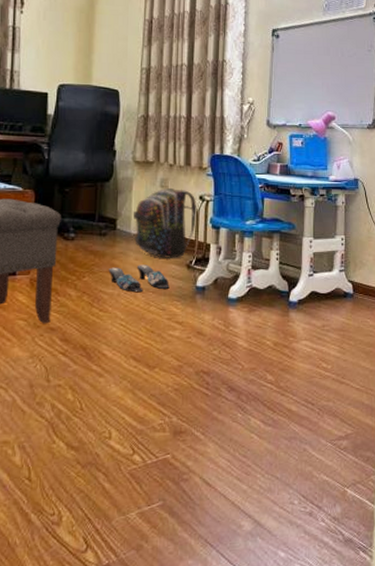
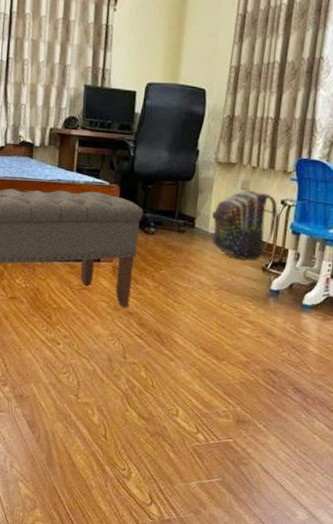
slippers: present [108,265,170,293] -> none [184,263,243,290]

